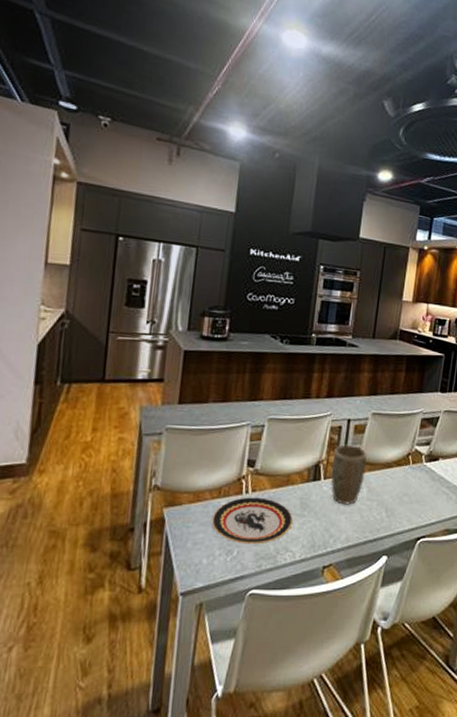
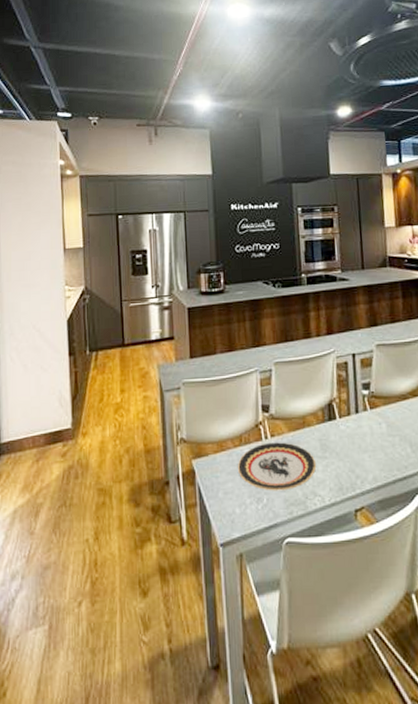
plant pot: present [330,444,368,505] -> none [344,379,382,443]

